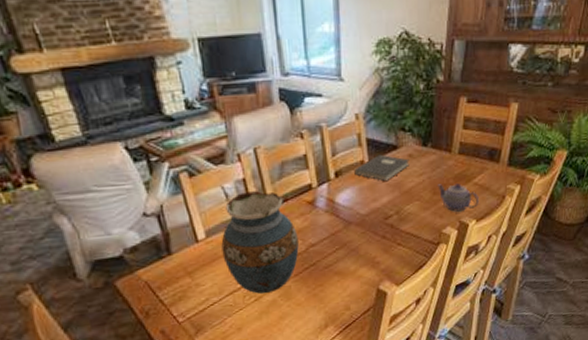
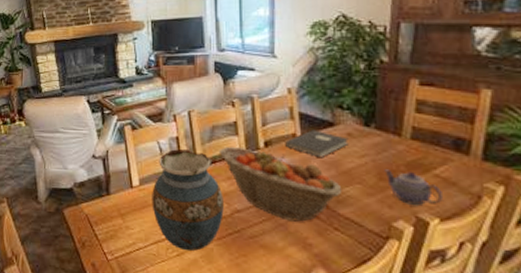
fruit basket: none [290,180,404,245] -> present [218,146,342,222]

